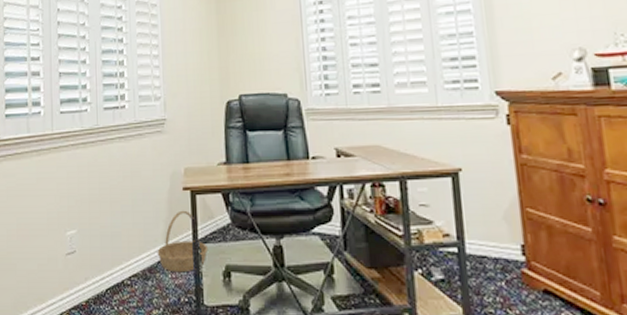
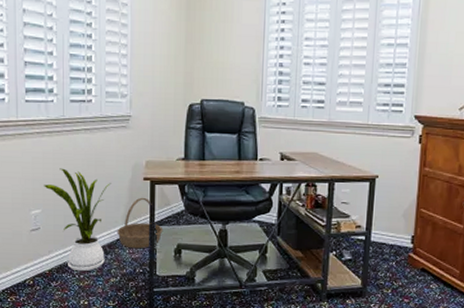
house plant: none [79,182,149,302] -> present [44,168,112,272]

